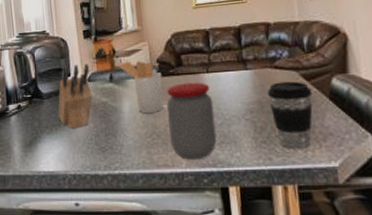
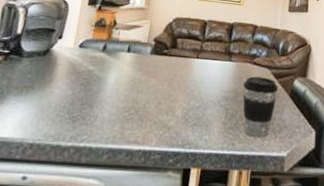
knife block: present [58,64,93,129] -> none [34,27,86,93]
utensil holder: present [118,61,164,114] -> none [115,34,155,89]
jar: present [167,82,217,160] -> none [146,64,197,139]

